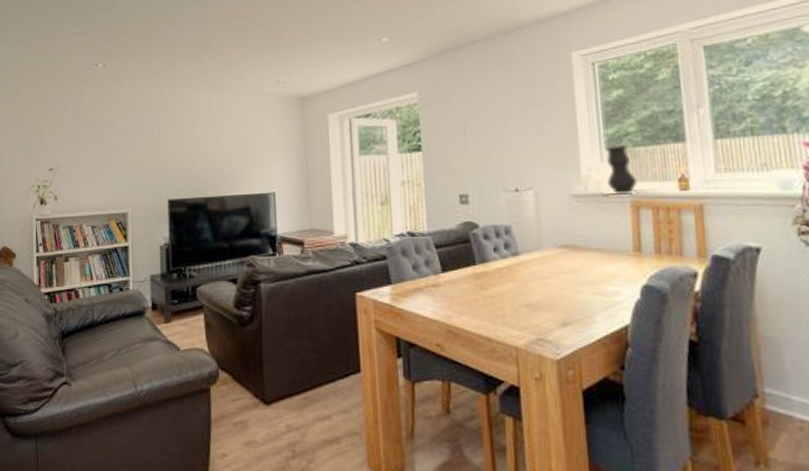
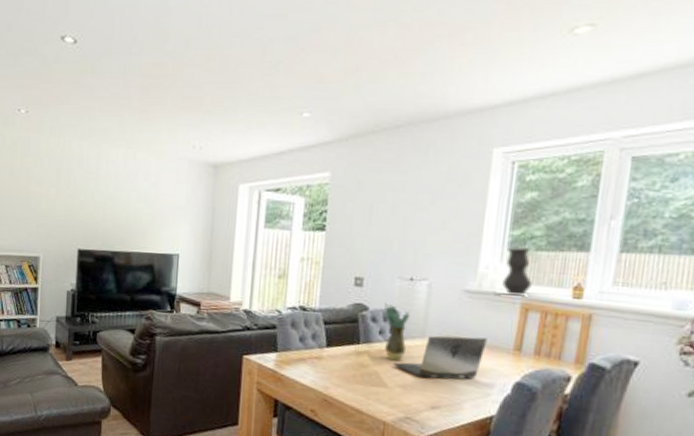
vase: none [494,218,526,279] -> present [384,303,410,362]
laptop computer: none [514,242,605,294] -> present [393,335,487,380]

